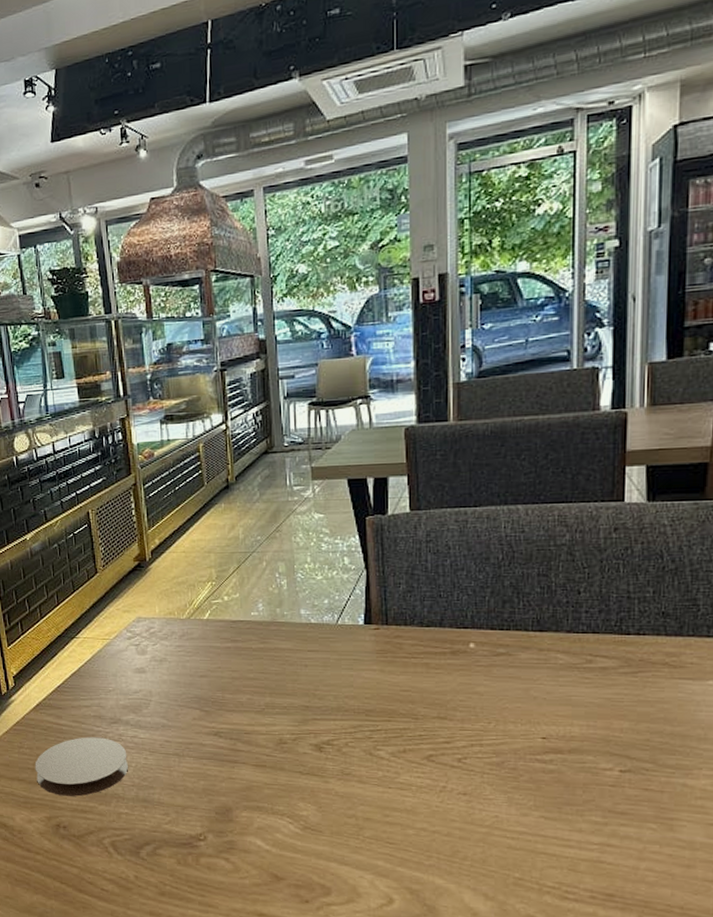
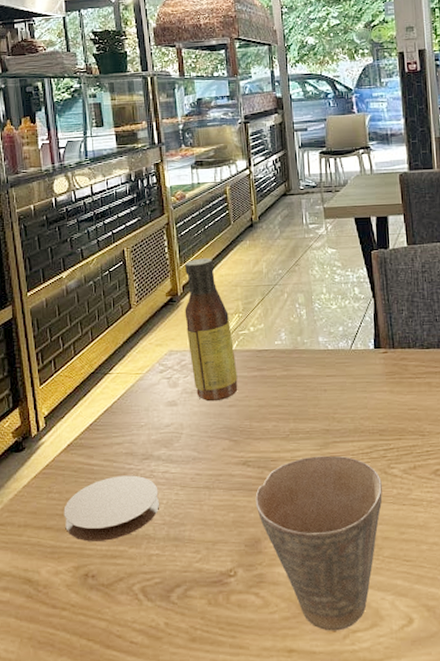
sauce bottle: none [153,521,210,671] -> present [185,258,238,402]
cup: none [227,732,366,902] -> present [255,455,383,631]

